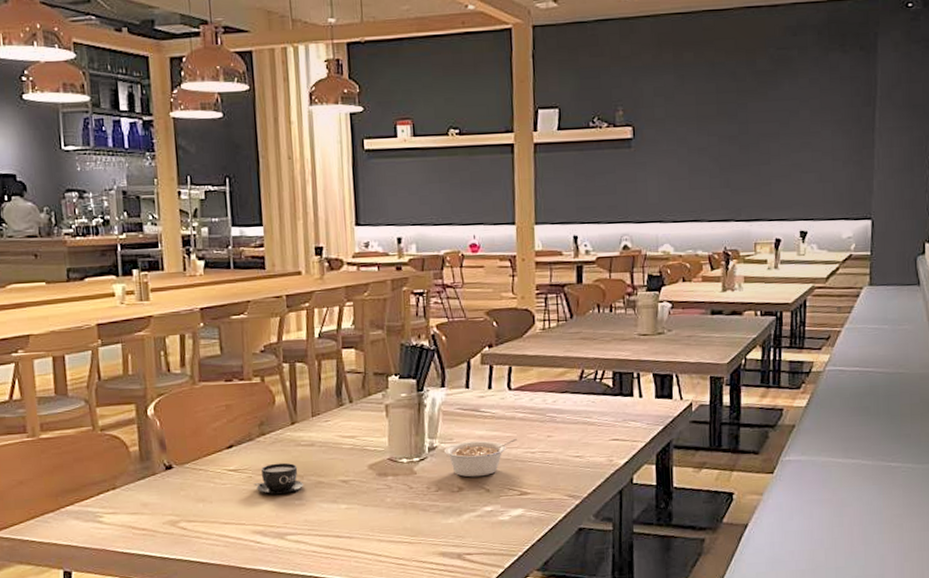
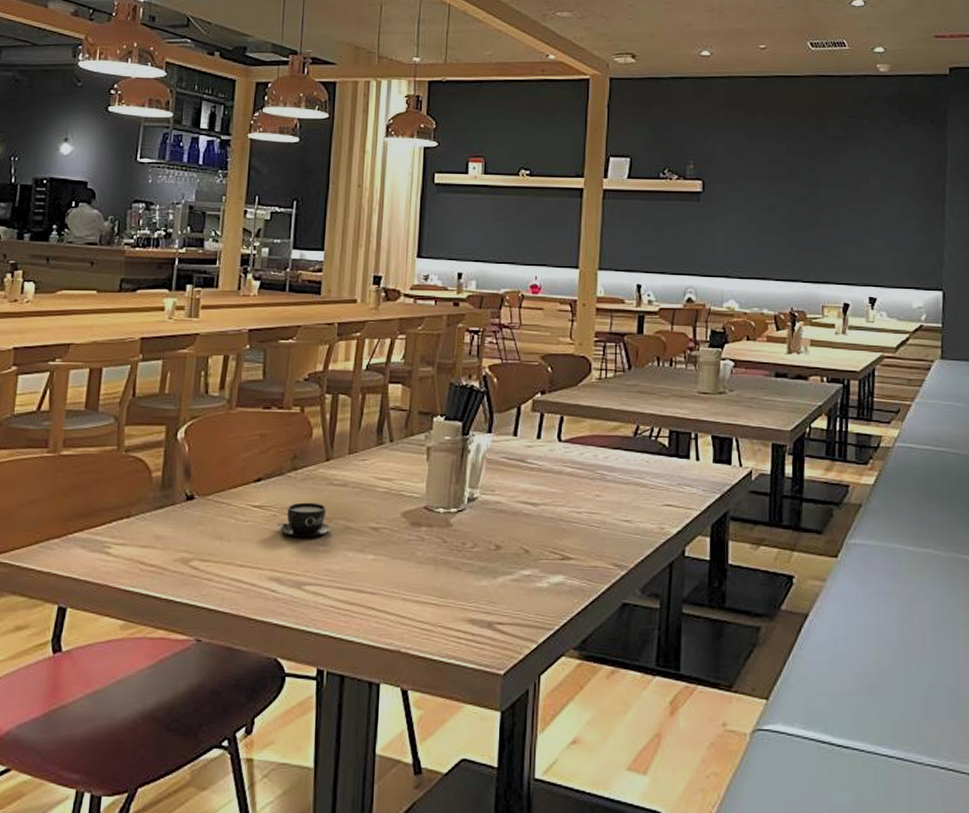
legume: present [445,438,517,477] -> none [485,494,563,535]

